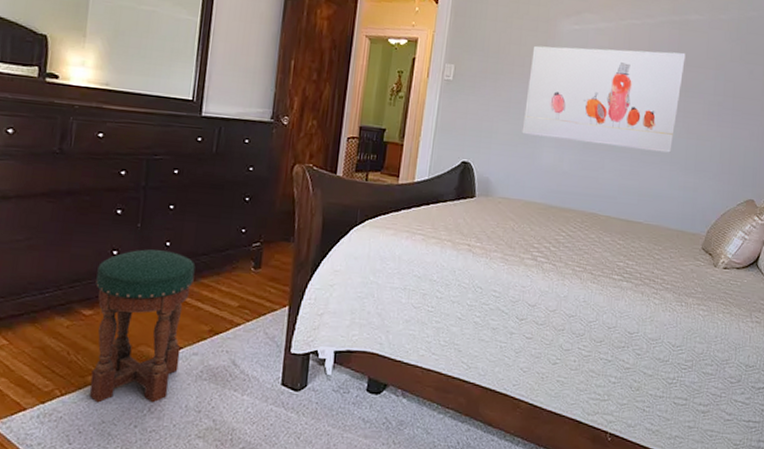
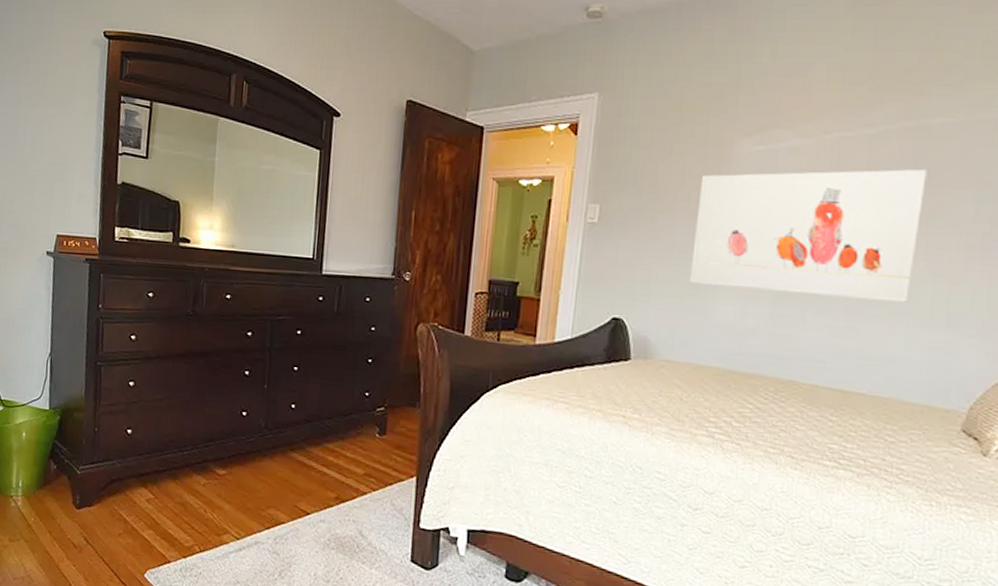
stool: present [89,249,196,403] -> none [224,411,320,568]

